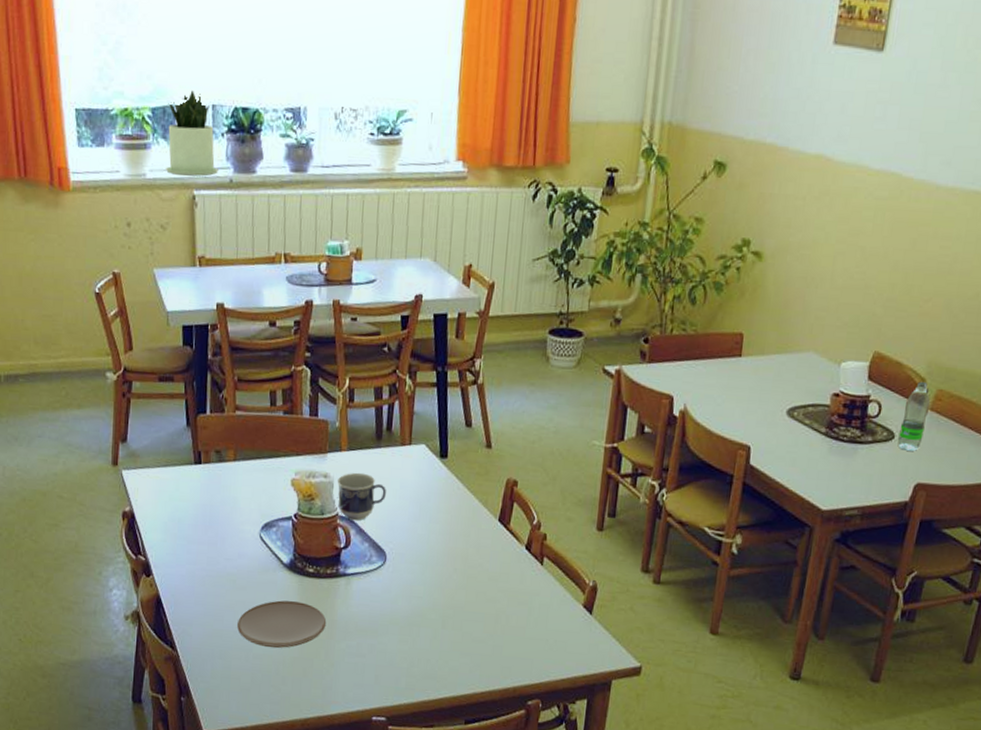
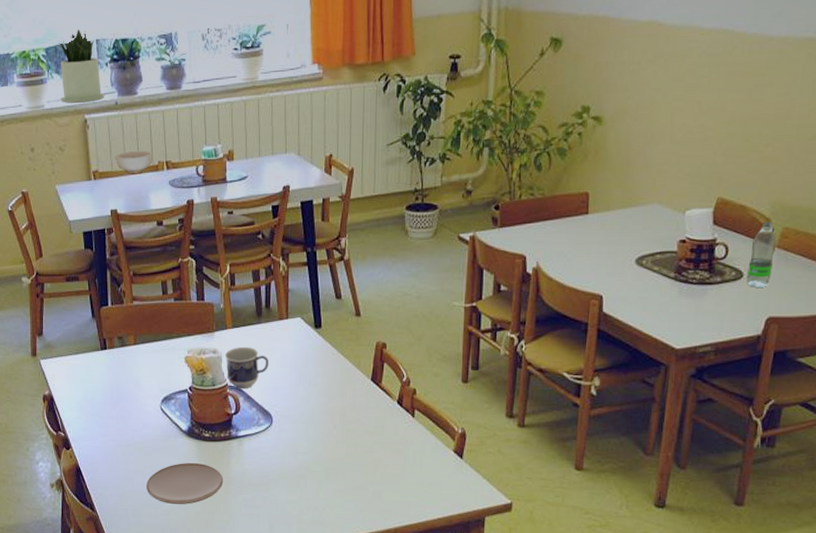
bowl: none [225,237,269,265] -> present [115,150,153,175]

